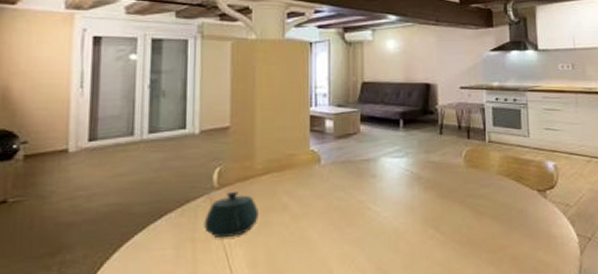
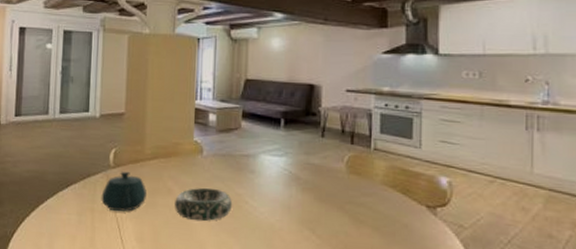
decorative bowl: none [292,198,355,236] -> present [175,187,233,222]

